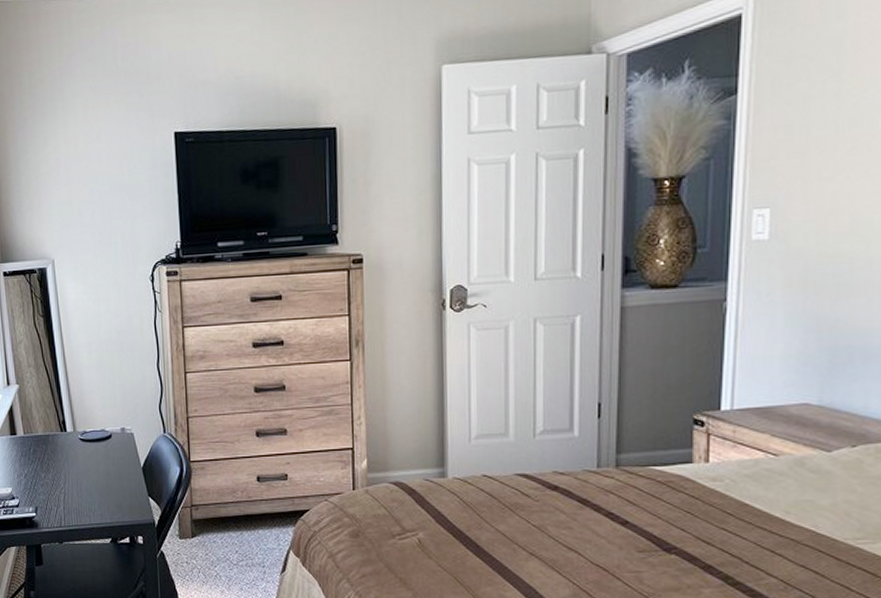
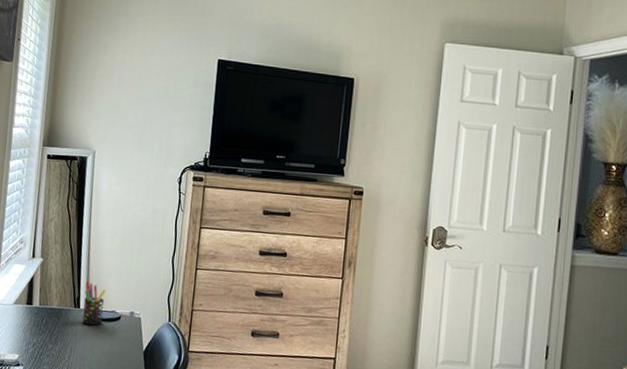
pen holder: none [69,402,93,448] -> present [82,281,106,326]

